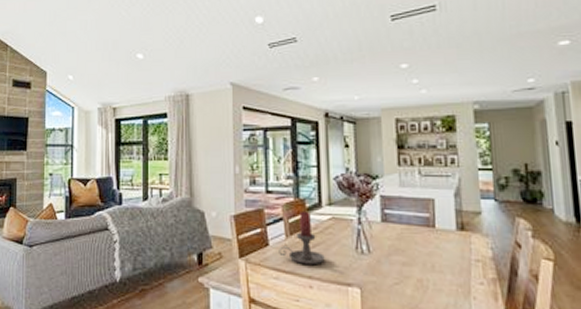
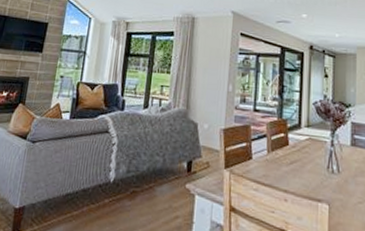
candle holder: present [279,210,325,266] -> none [260,130,300,181]

